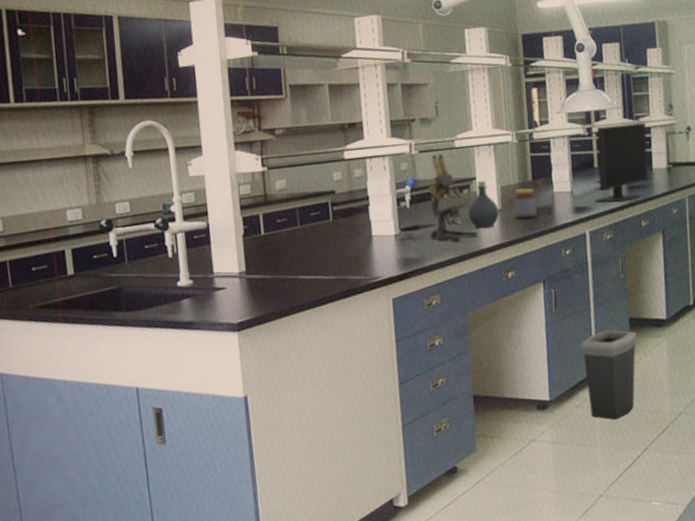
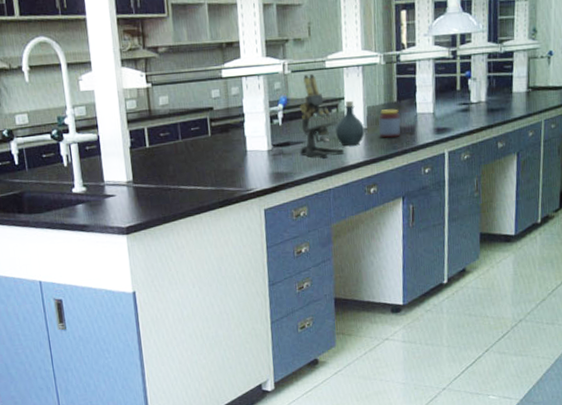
trash bin: present [580,330,637,420] -> none [433,243,486,324]
monitor: present [594,123,649,203] -> none [455,47,510,125]

